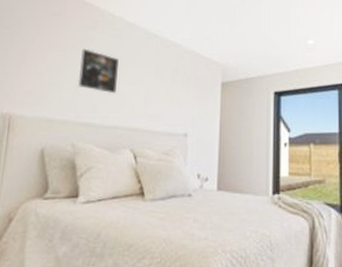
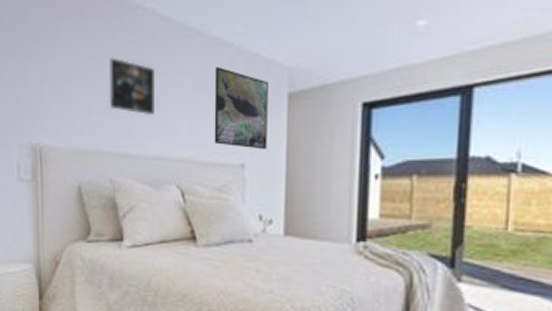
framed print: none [163,60,207,123] -> present [214,66,268,150]

